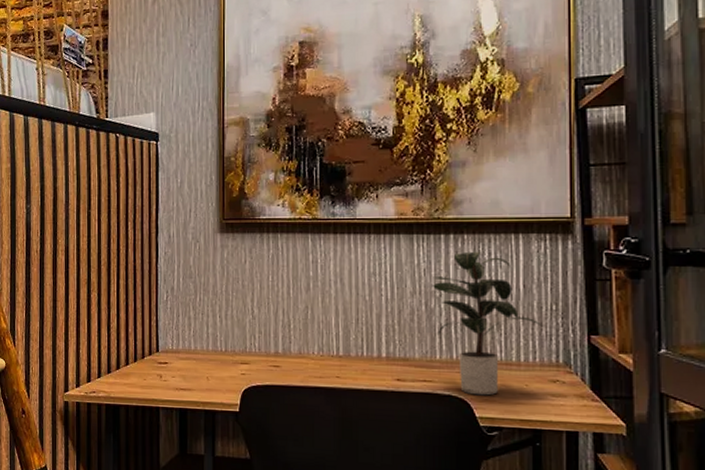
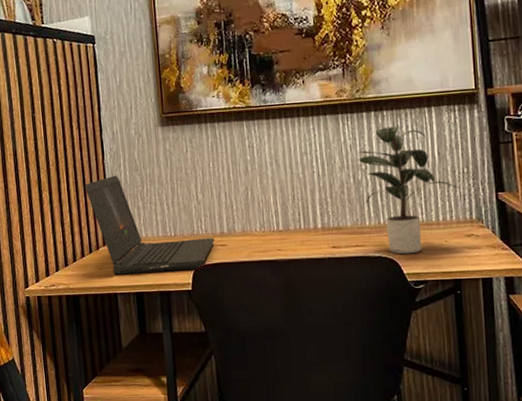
laptop computer: none [135,281,268,390] -> present [84,175,215,275]

